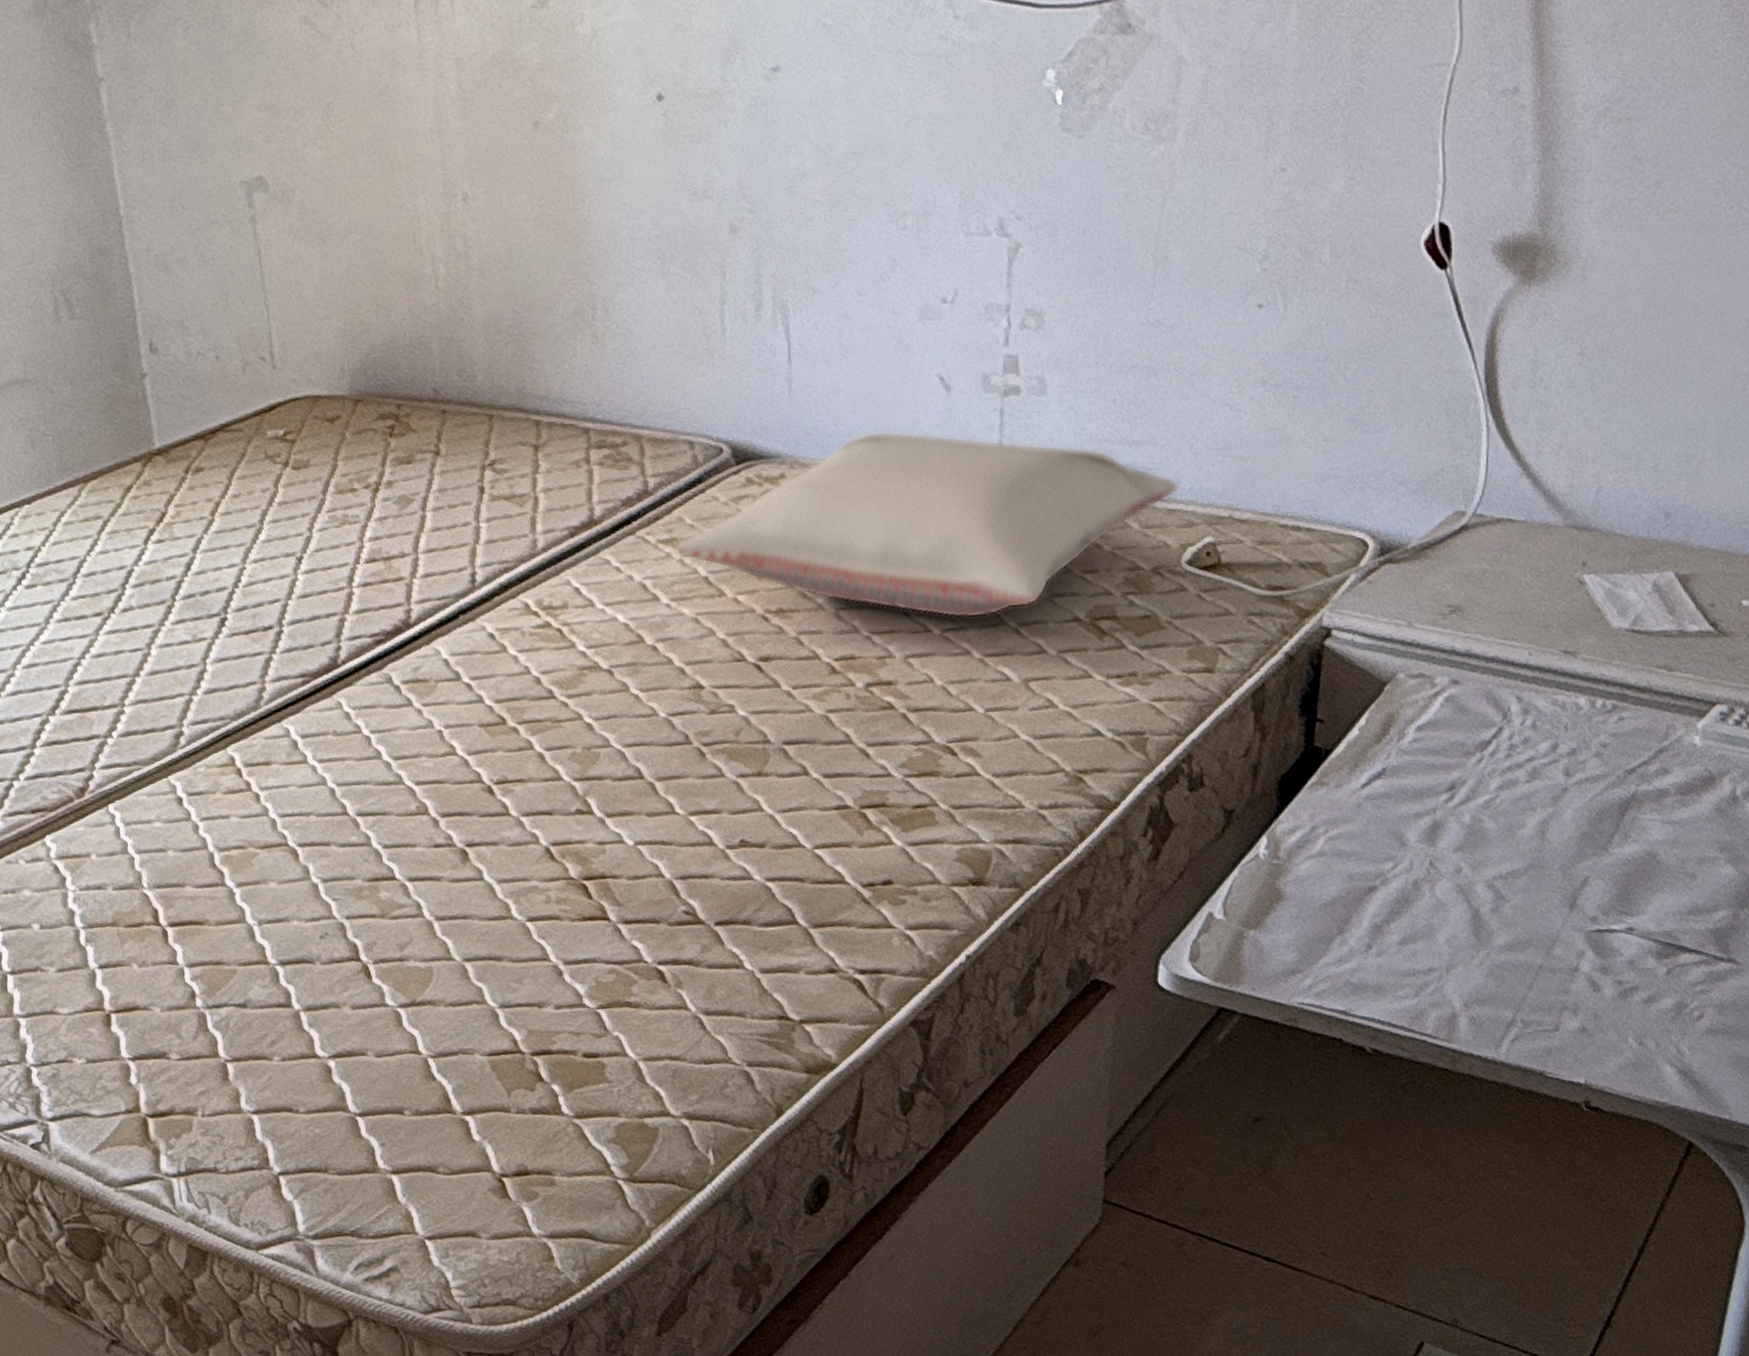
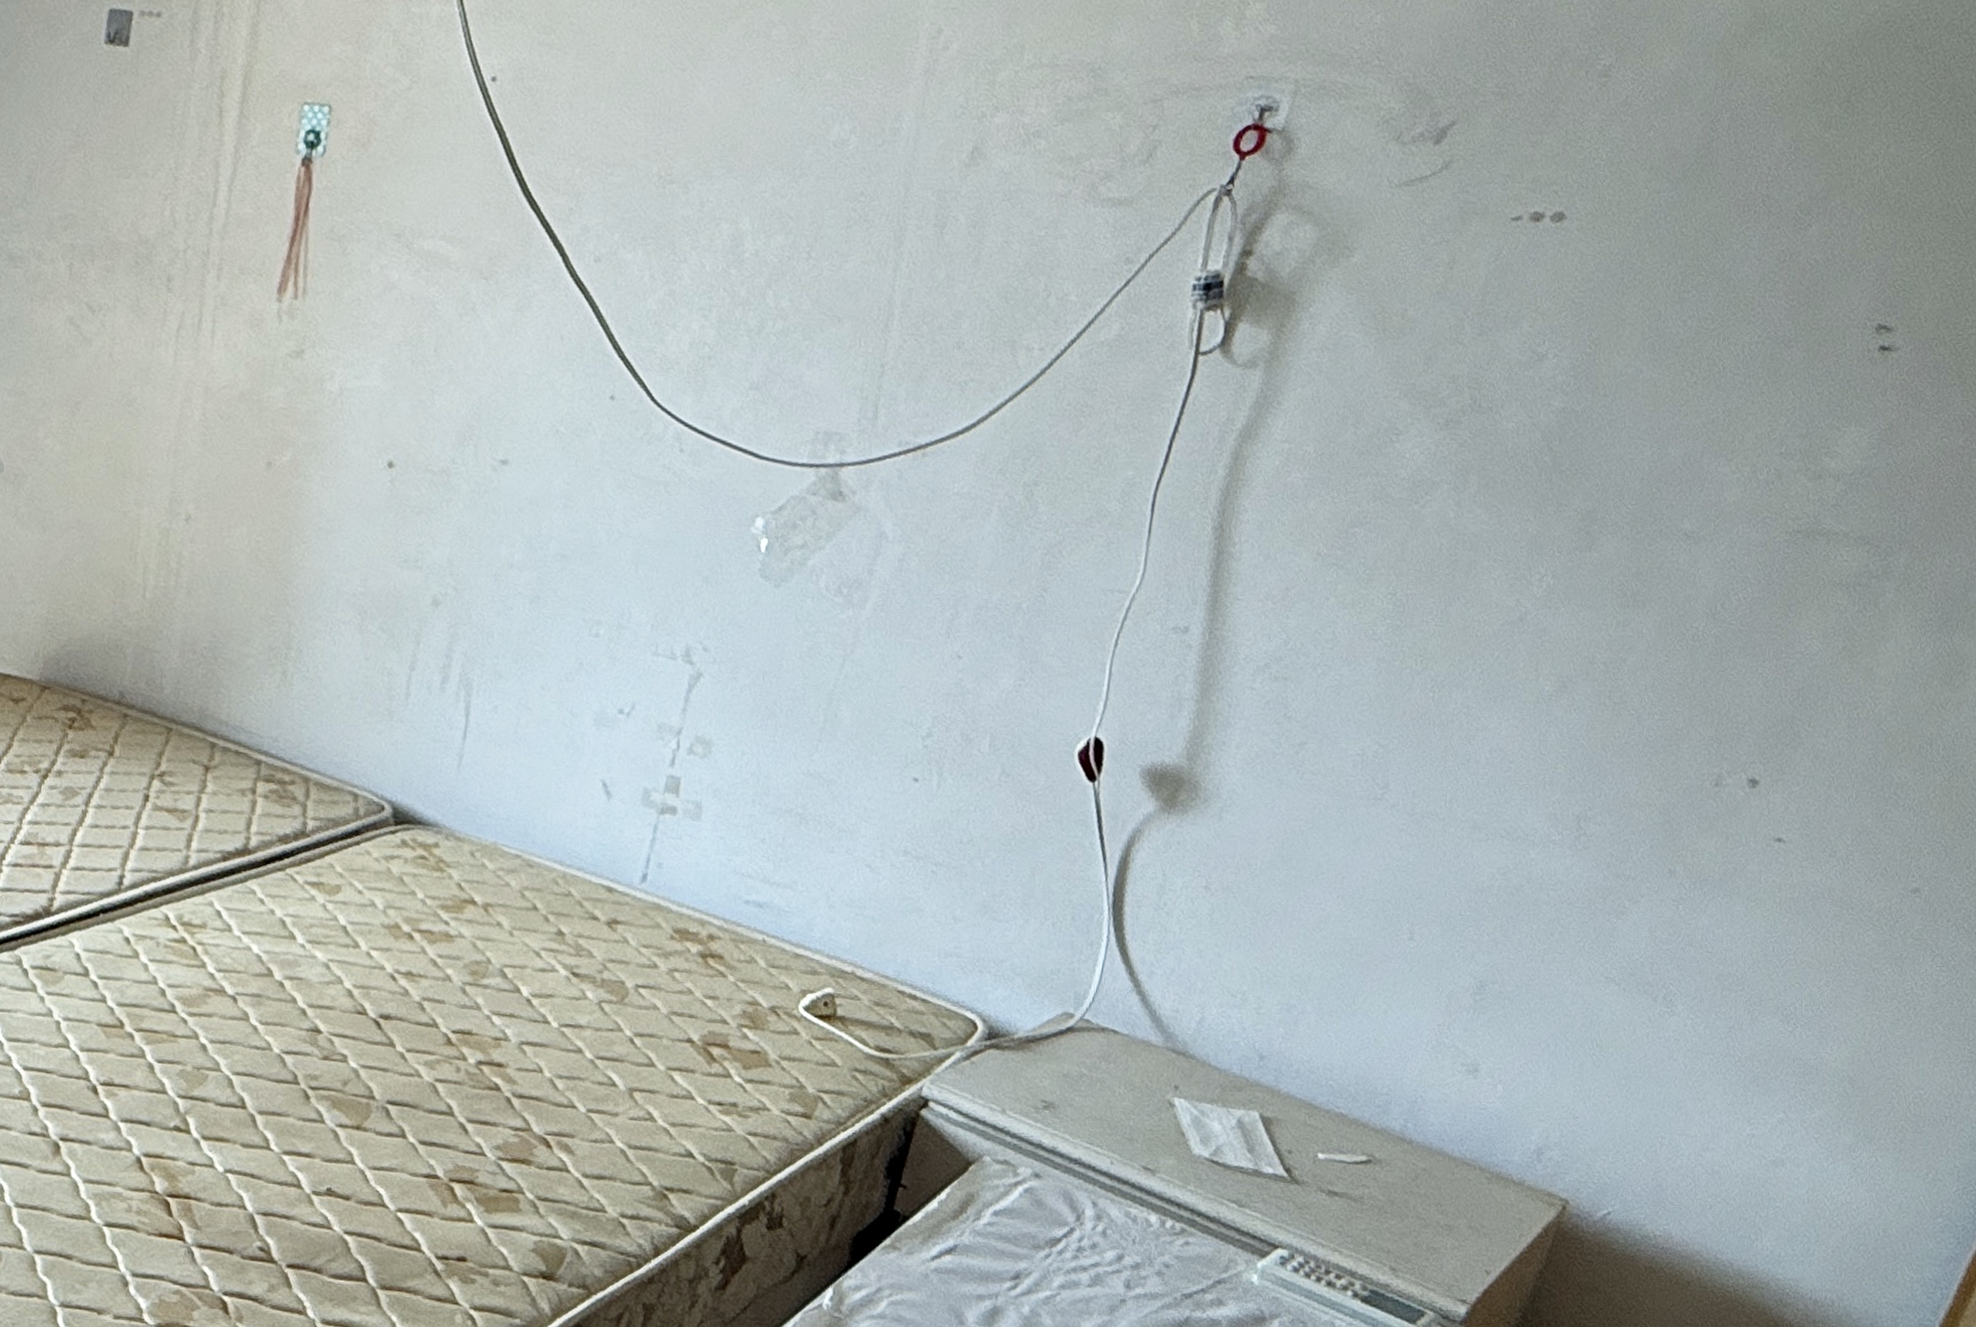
pillow: present [674,430,1180,619] -> none [319,820,811,1021]

